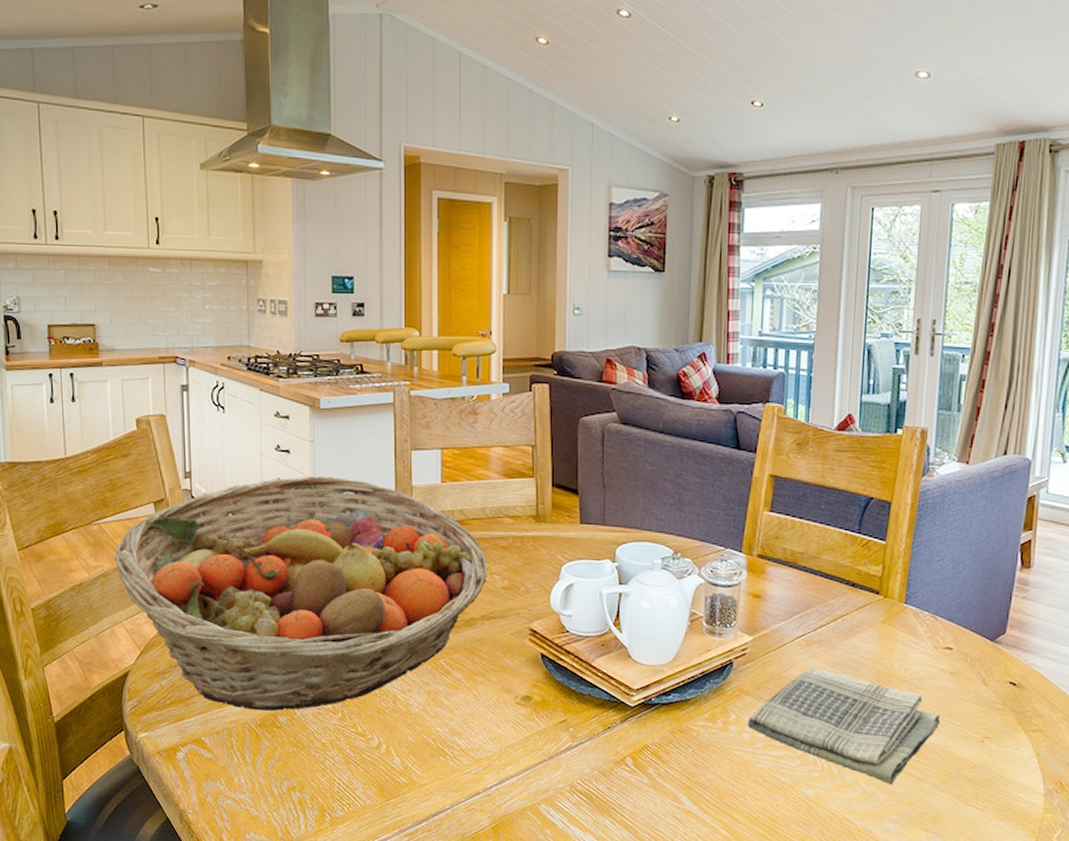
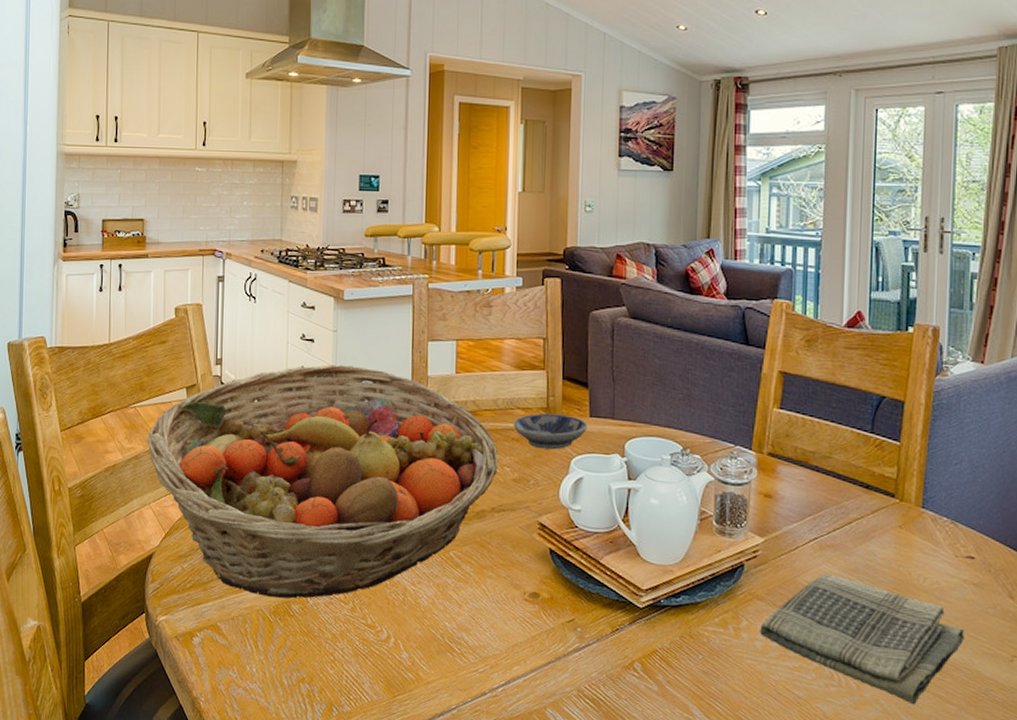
bowl: none [502,521,578,557] -> present [513,413,587,450]

